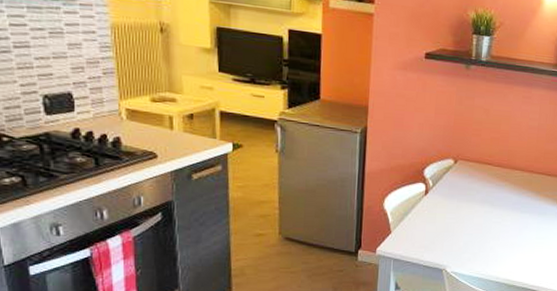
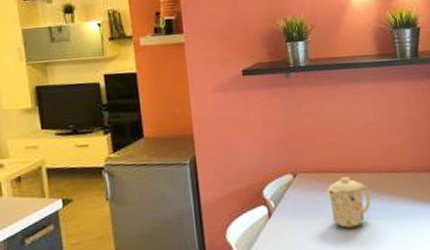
mug: none [481,171,519,216] -> present [326,176,371,228]

